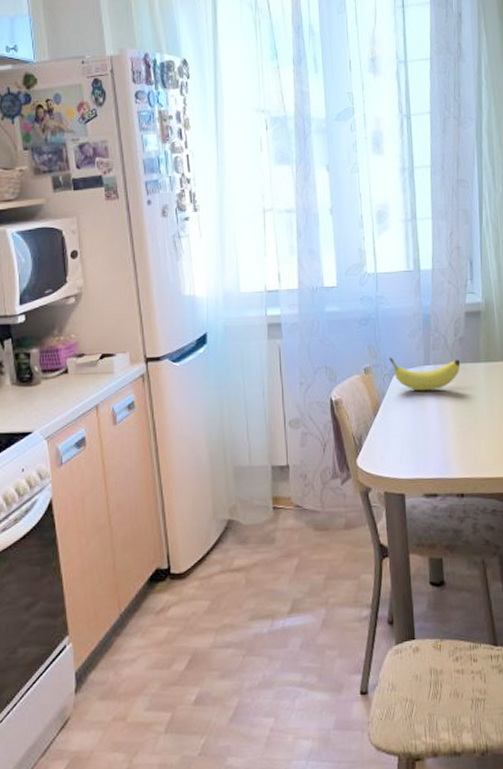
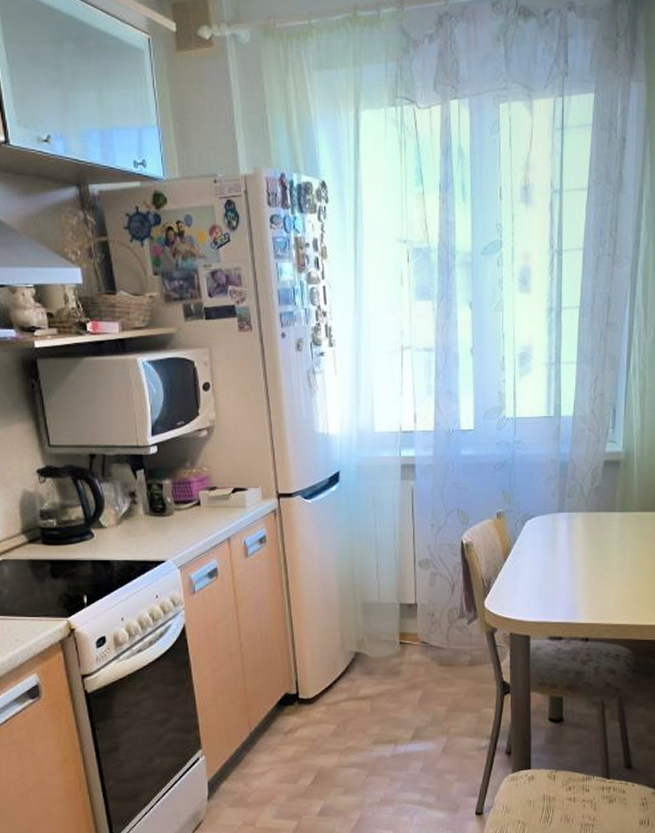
fruit: present [388,357,461,391] -> none [522,503,595,538]

